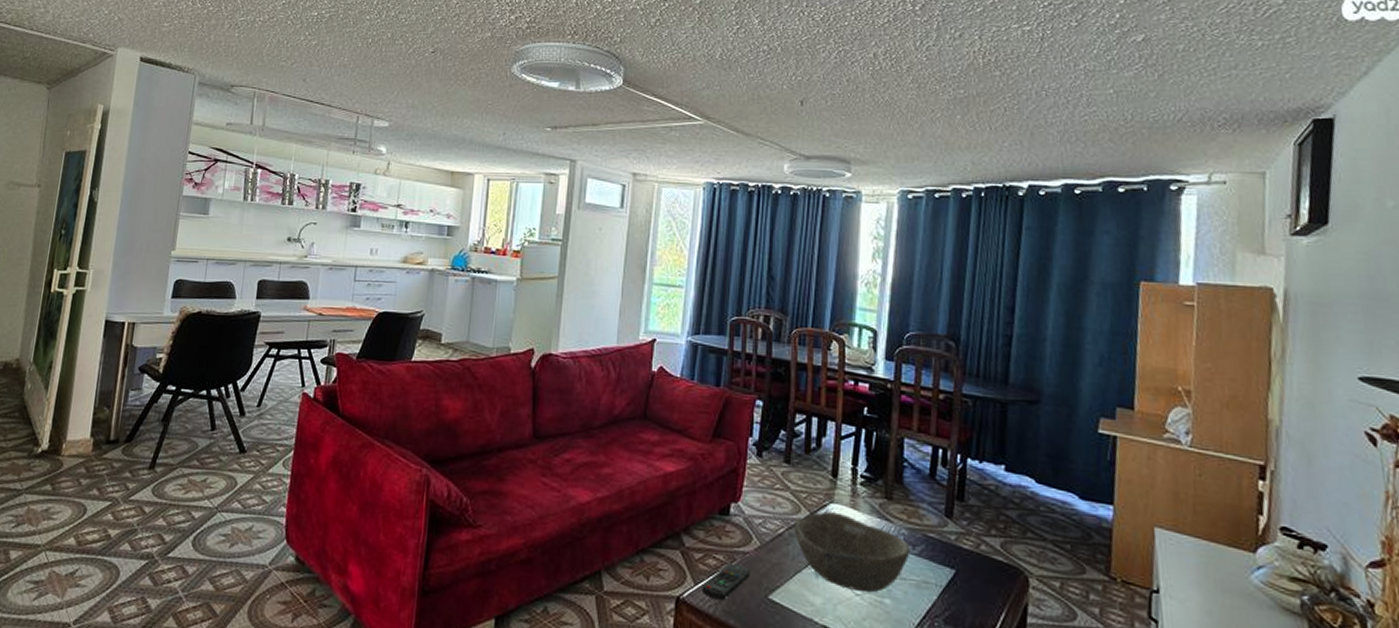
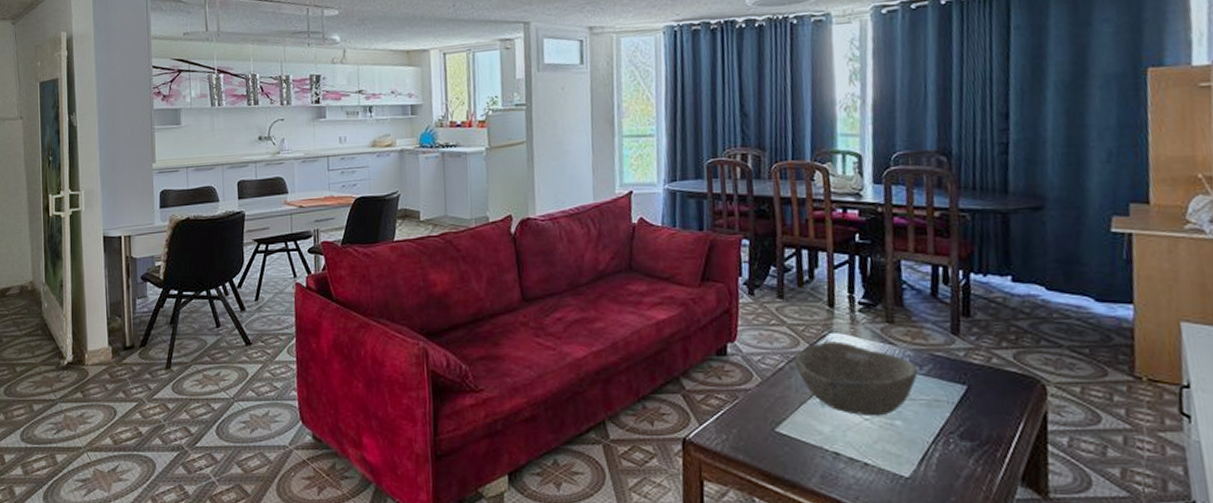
remote control: present [701,563,750,601] -> none [706,401,754,438]

